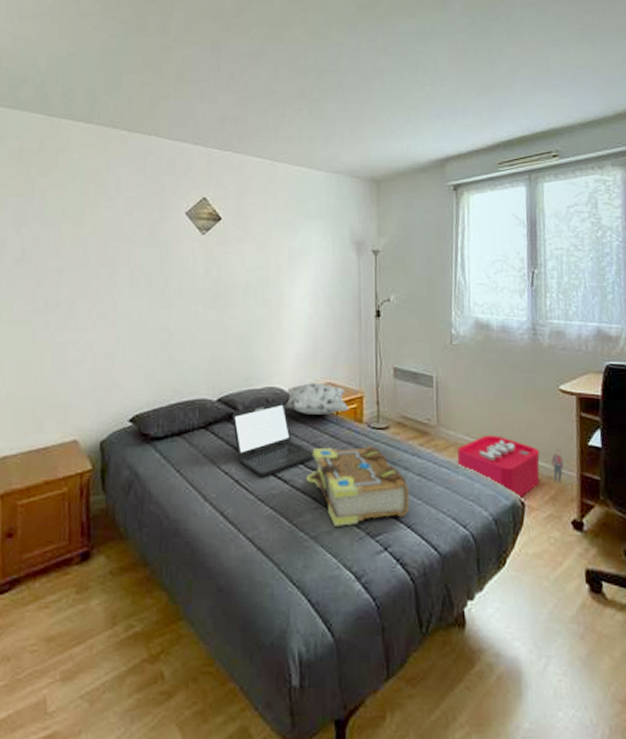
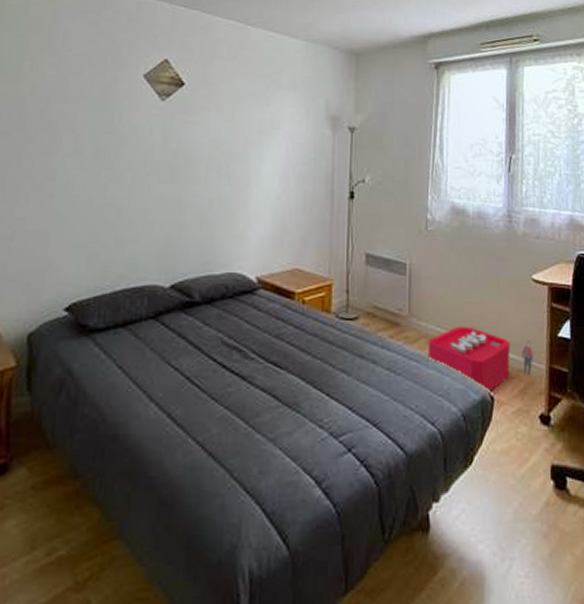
laptop: present [231,401,314,478] -> none [185,289,276,374]
decorative pillow: present [284,383,350,415] -> none [245,269,317,304]
book: present [306,446,411,526] -> none [267,338,378,427]

